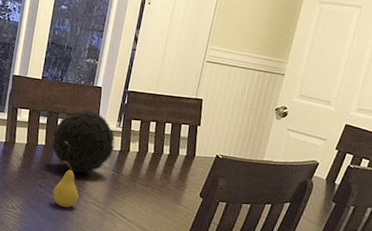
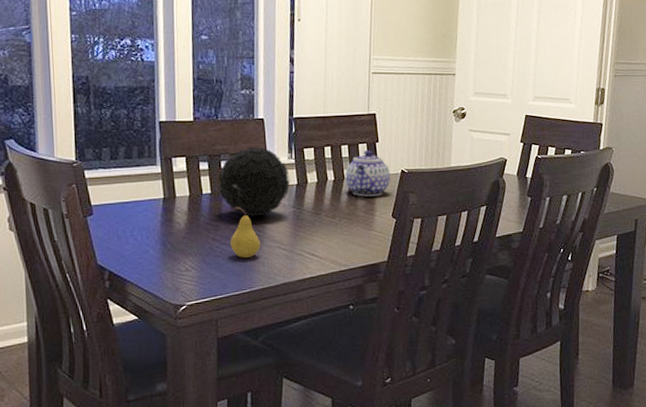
teapot: none [163,131,206,175] -> present [345,149,391,197]

